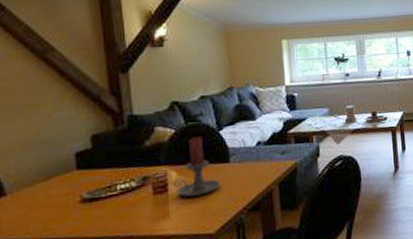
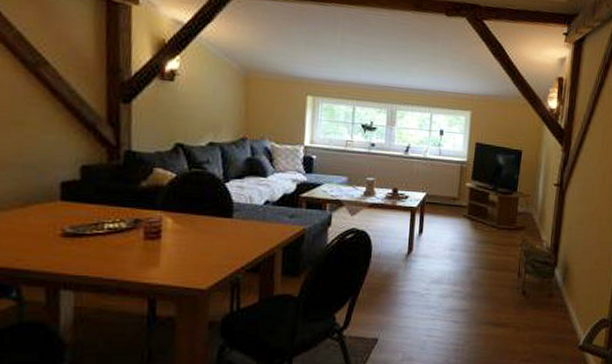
candle holder: present [173,137,220,197] -> none [167,185,220,248]

